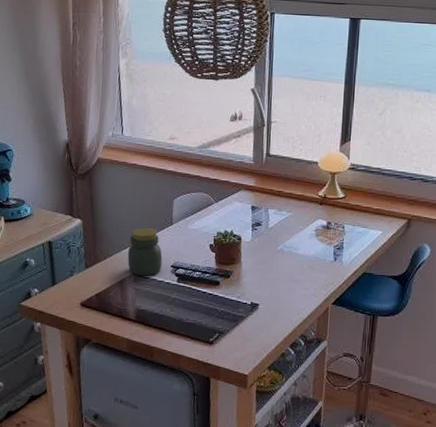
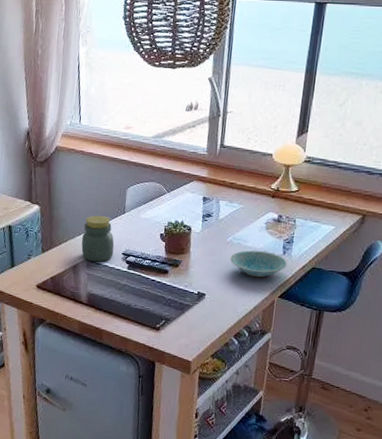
bowl: none [282,258,339,285] -> present [230,250,287,278]

